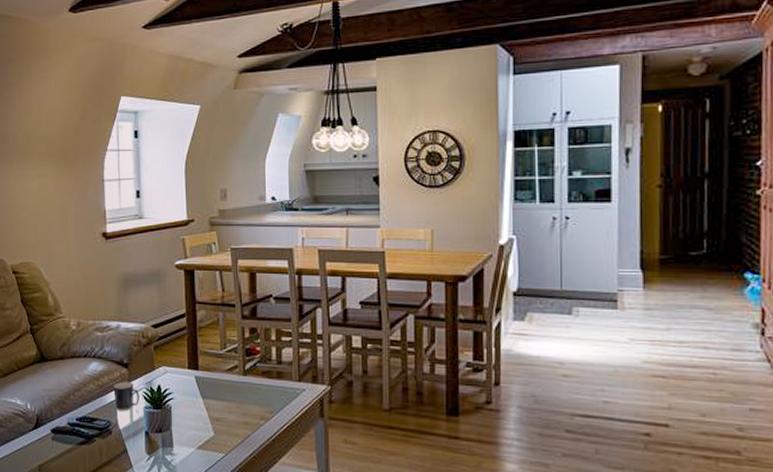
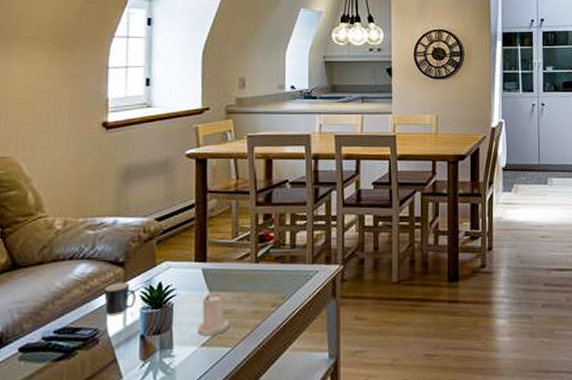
candle: none [194,400,222,441] -> present [198,293,230,337]

